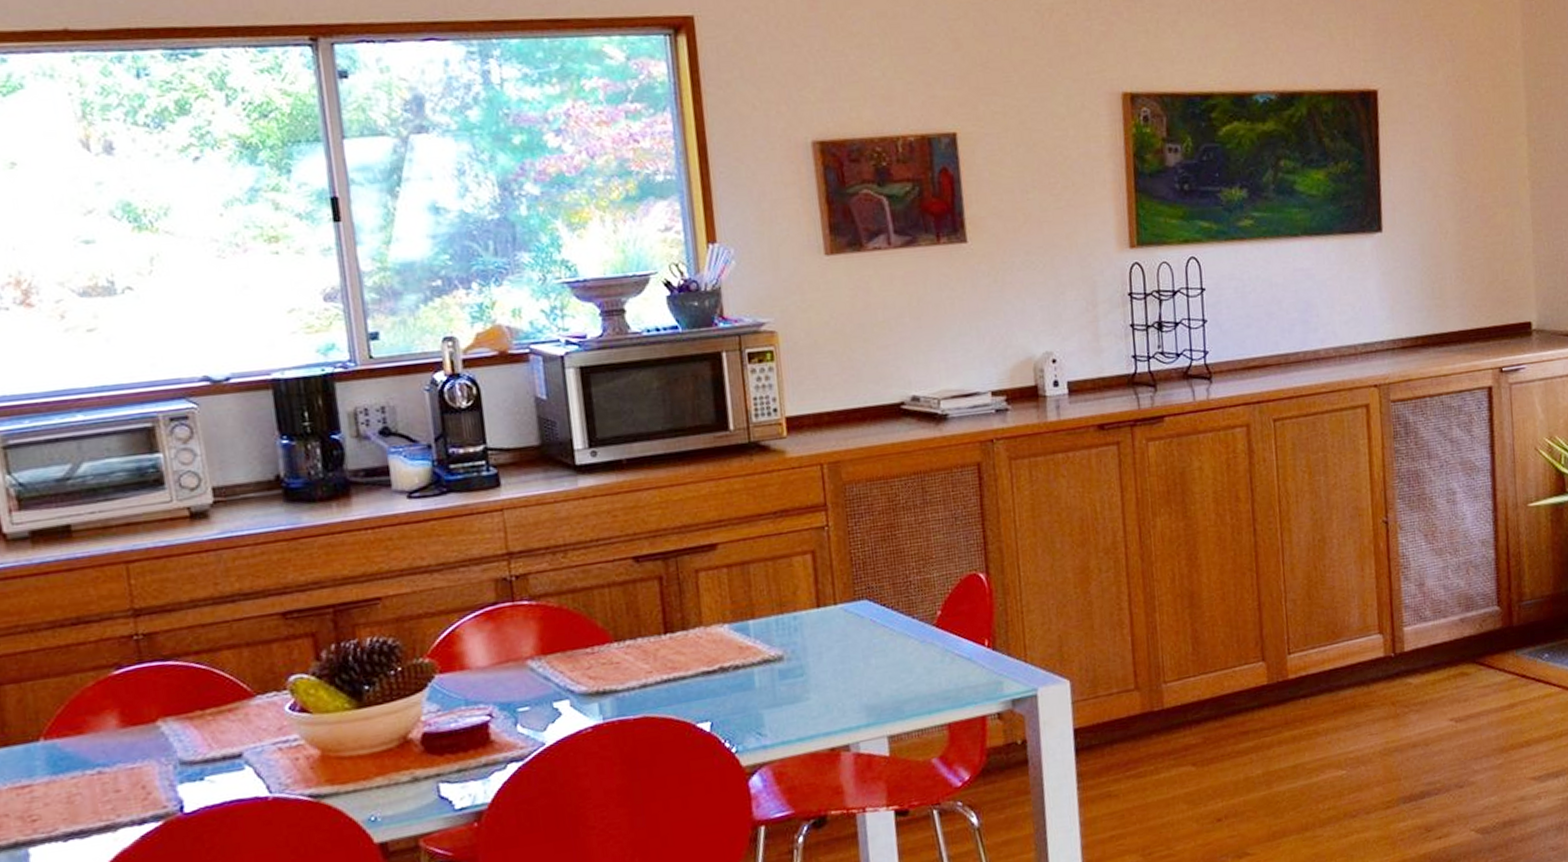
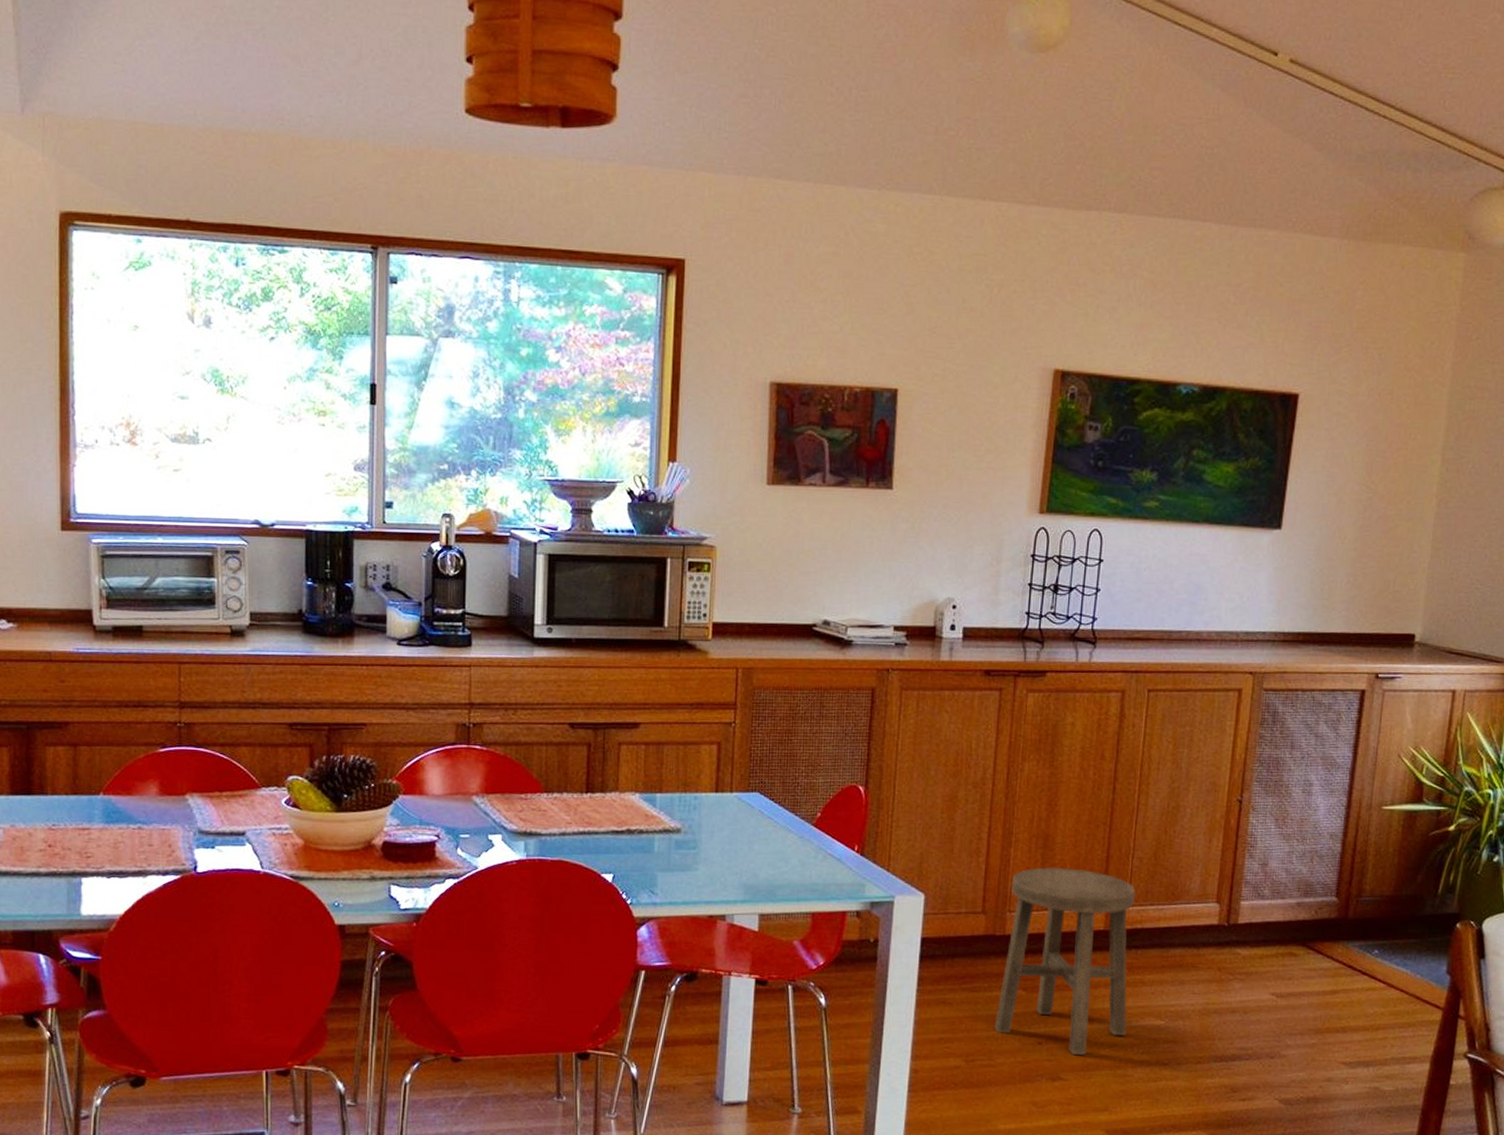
stool: none [1161,623,1309,827] -> present [994,867,1136,1056]

